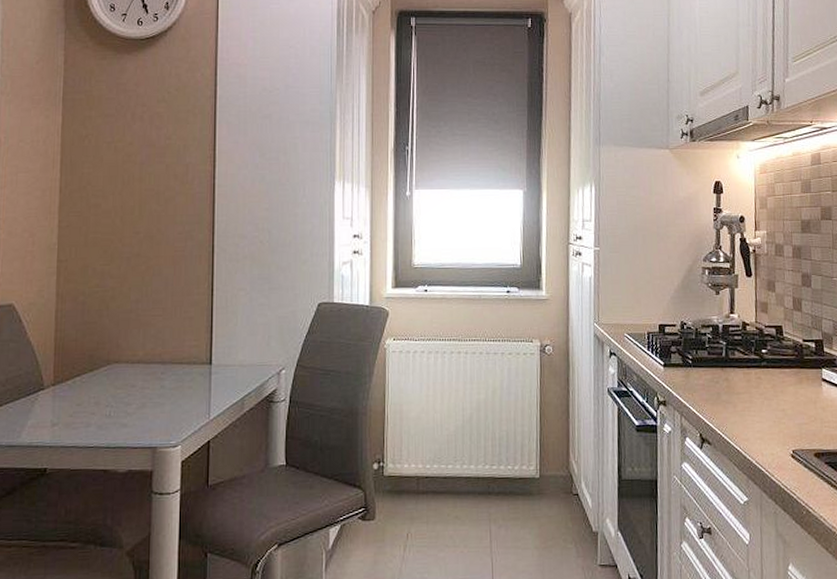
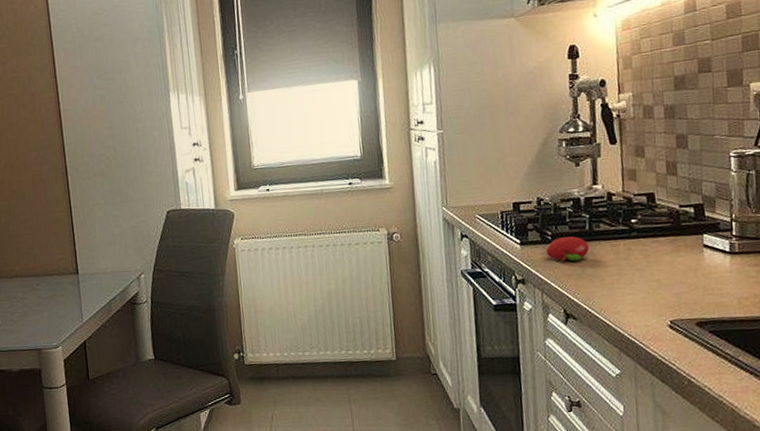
fruit: none [686,362,725,386] -> present [545,236,590,262]

